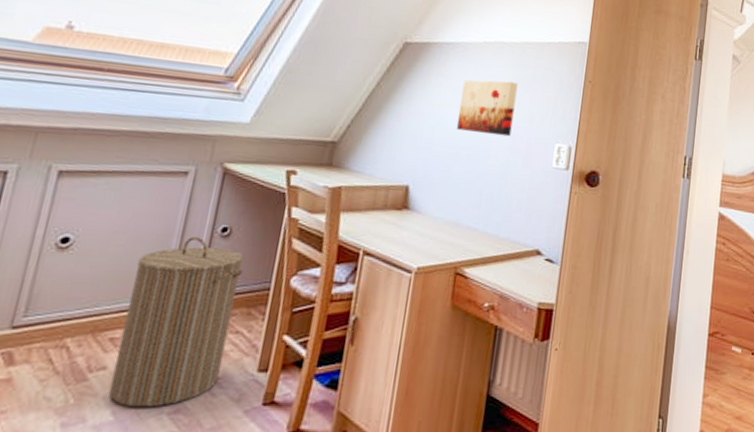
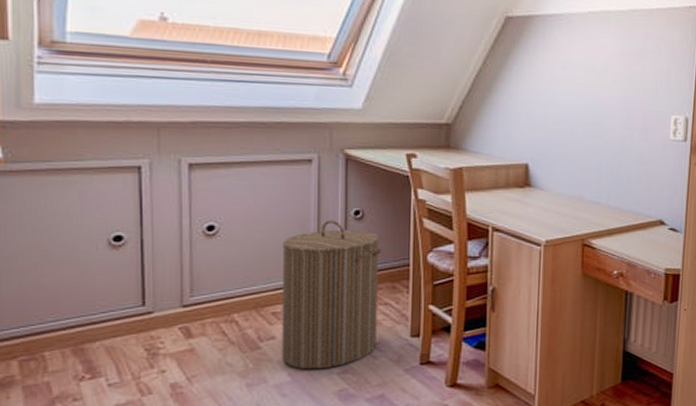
wall art: present [456,80,518,137] -> none [569,53,628,111]

